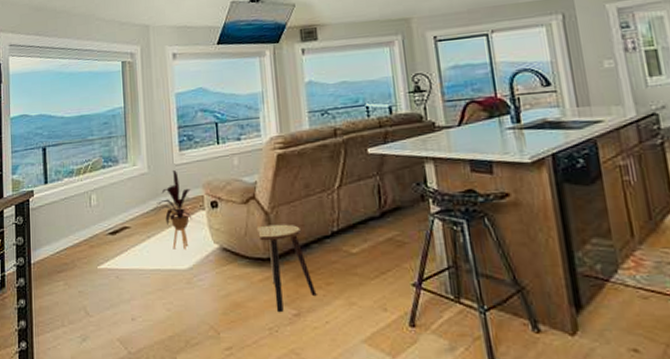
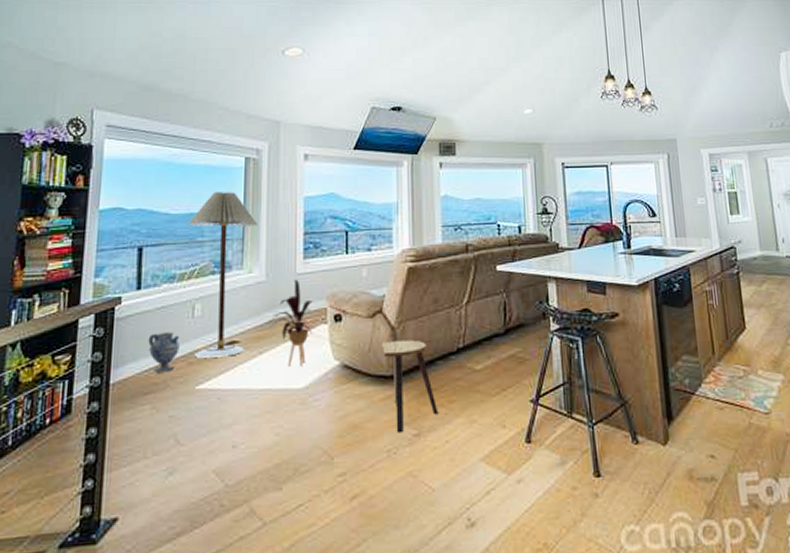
ceramic jug: none [57,219,82,254] -> present [148,332,180,373]
floor lamp: none [80,93,137,242] -> present [188,192,258,358]

